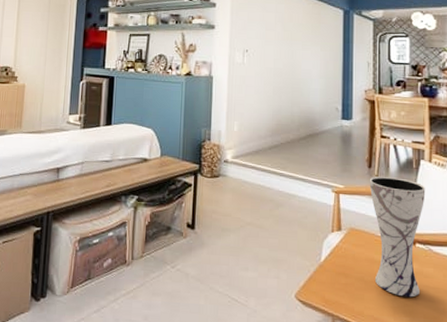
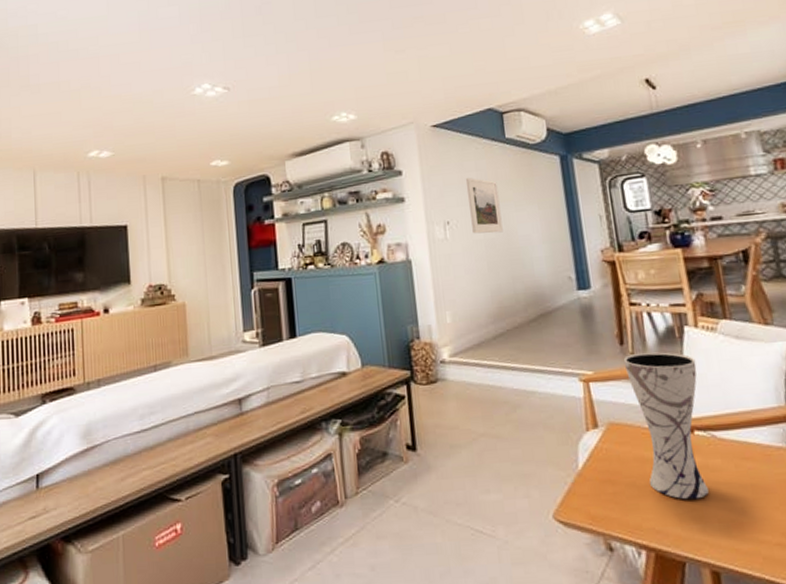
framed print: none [265,17,291,65] -> present [465,178,503,234]

